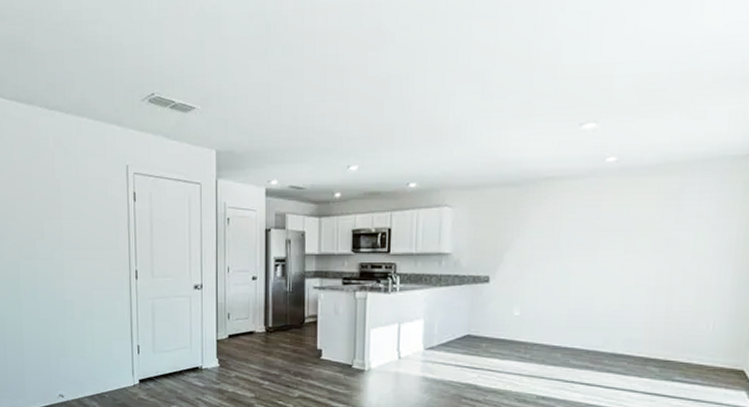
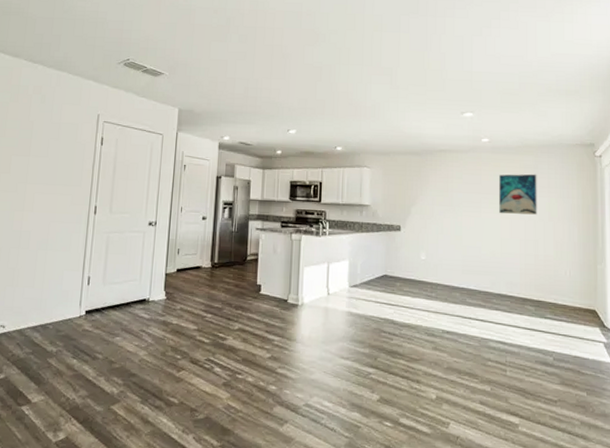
wall art: none [623,200,682,256] -> present [499,174,537,215]

